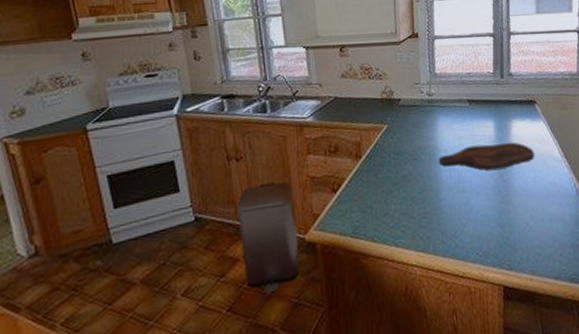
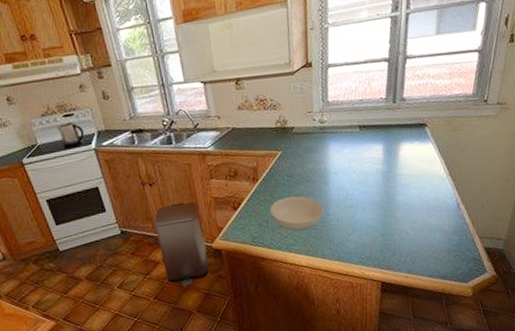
kettle: none [135,83,166,115] -> present [56,122,85,150]
bowl: none [374,177,435,220] -> present [270,196,324,231]
cutting board: present [438,142,535,170] -> none [328,163,421,189]

